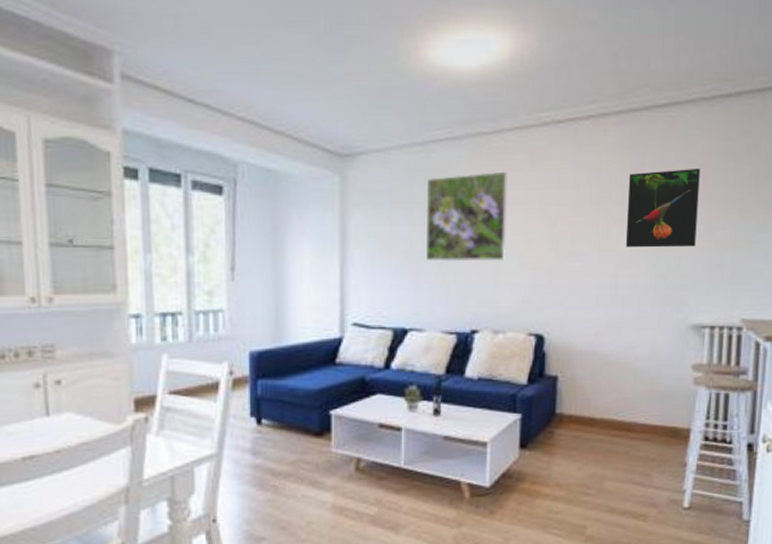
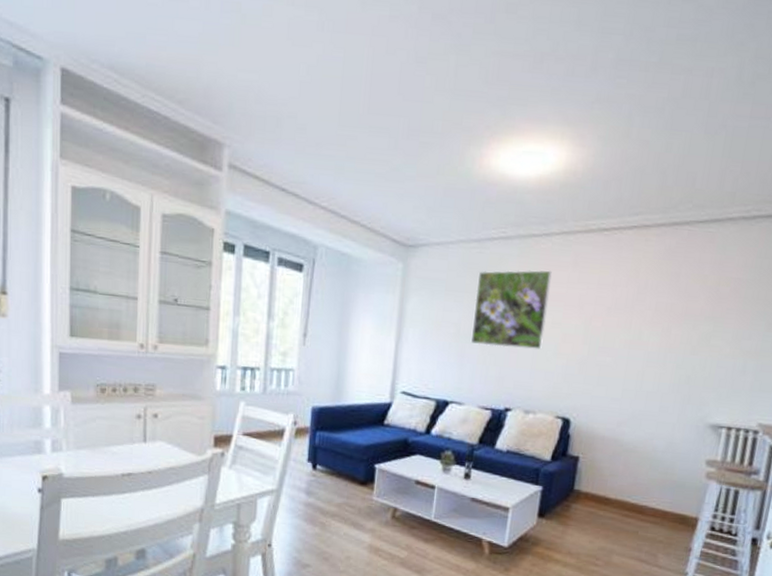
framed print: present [626,168,701,248] -> none [655,281,734,353]

